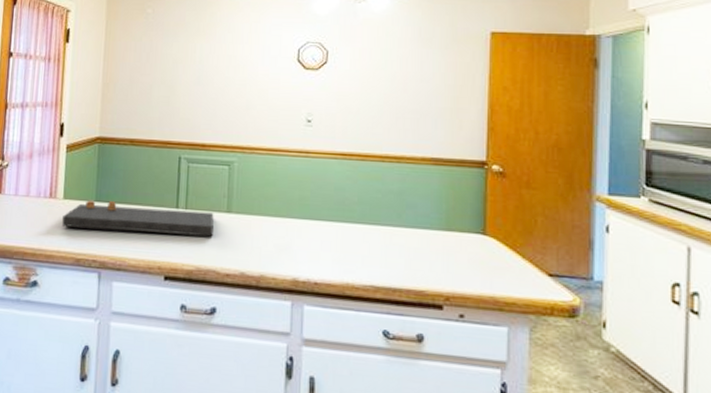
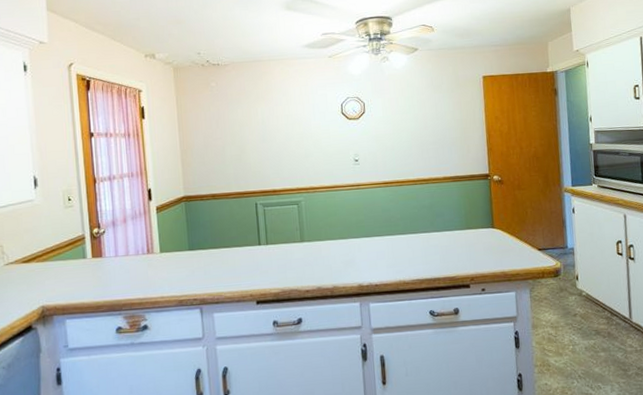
cutting board: present [62,200,214,237] -> none [162,244,292,276]

